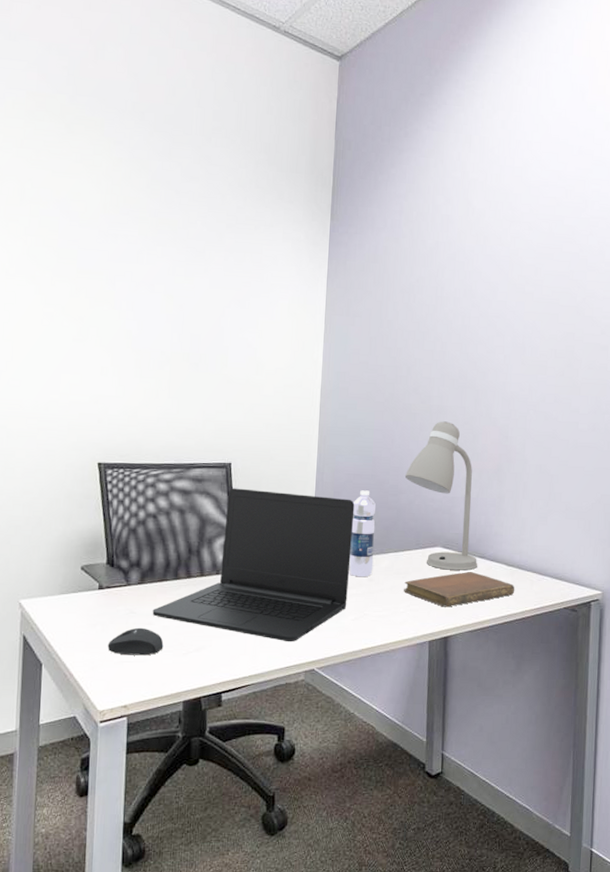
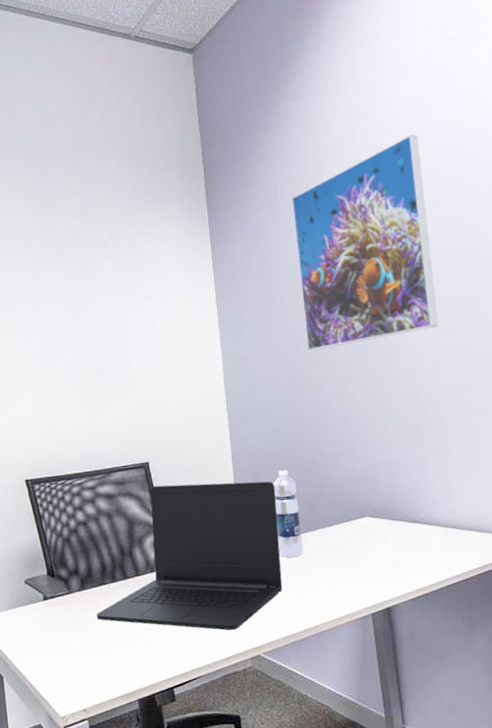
mouse: present [107,627,164,656] -> none [59,632,112,661]
desk lamp: present [404,421,478,571] -> none [320,389,411,540]
notebook: present [404,571,515,607] -> none [337,537,454,578]
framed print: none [408,185,544,378] -> present [291,134,439,351]

